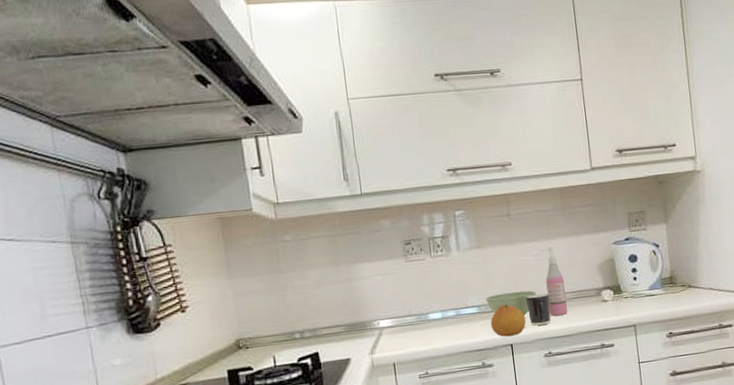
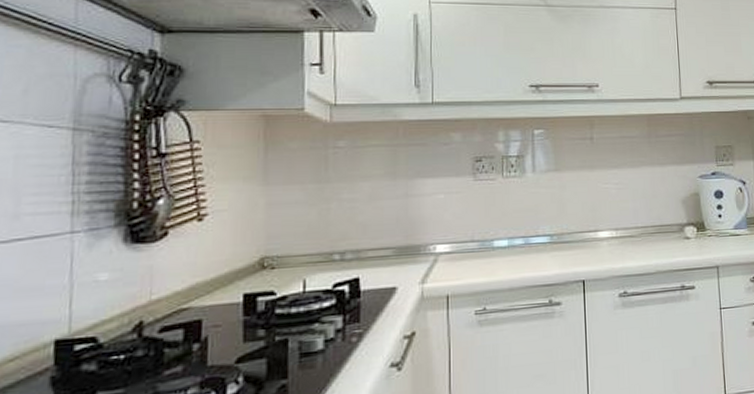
bowl: present [485,290,537,316] -> none [558,221,615,249]
fruit: present [490,304,526,338] -> none [562,234,601,273]
mug: present [525,293,551,326] -> none [602,225,630,261]
soap dispenser: present [541,247,568,316] -> none [623,176,648,251]

